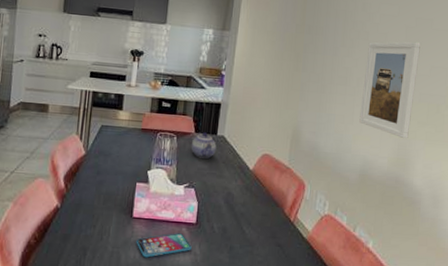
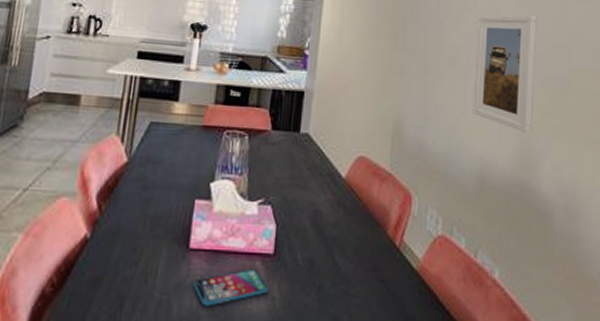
teapot: present [191,132,217,159] -> none [266,129,299,164]

